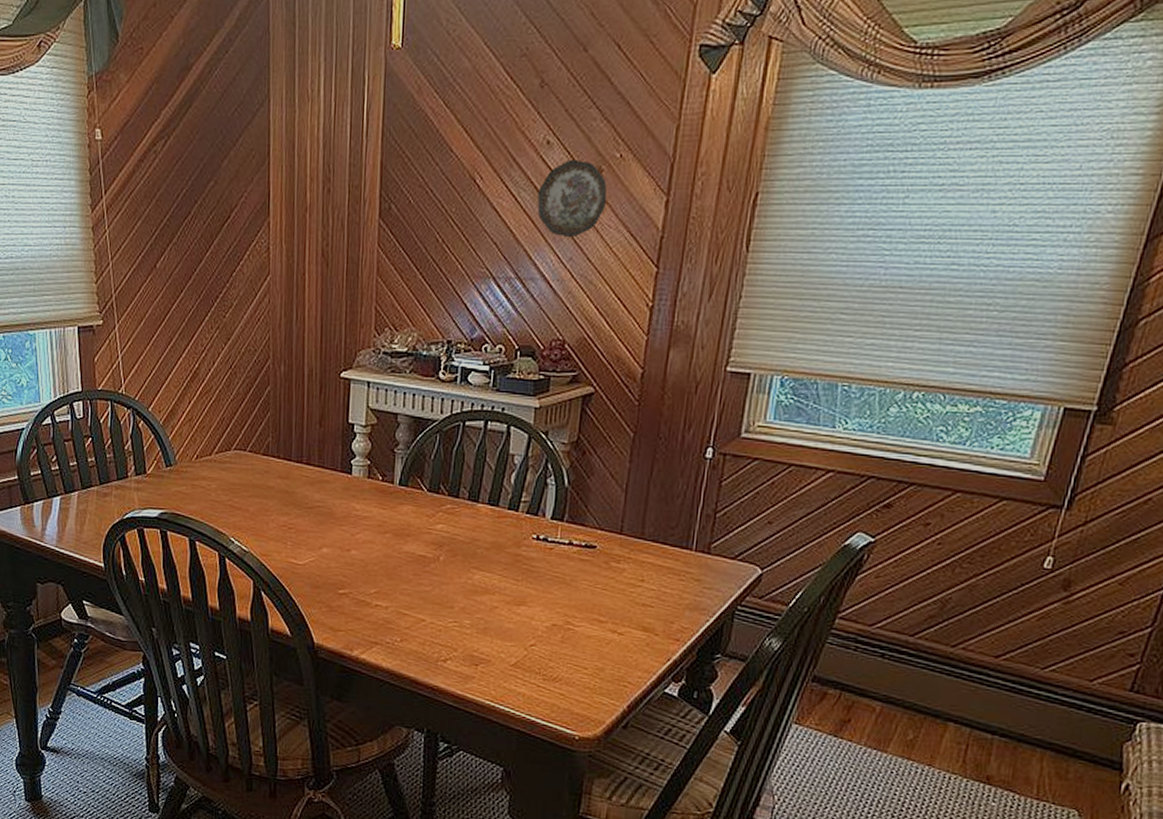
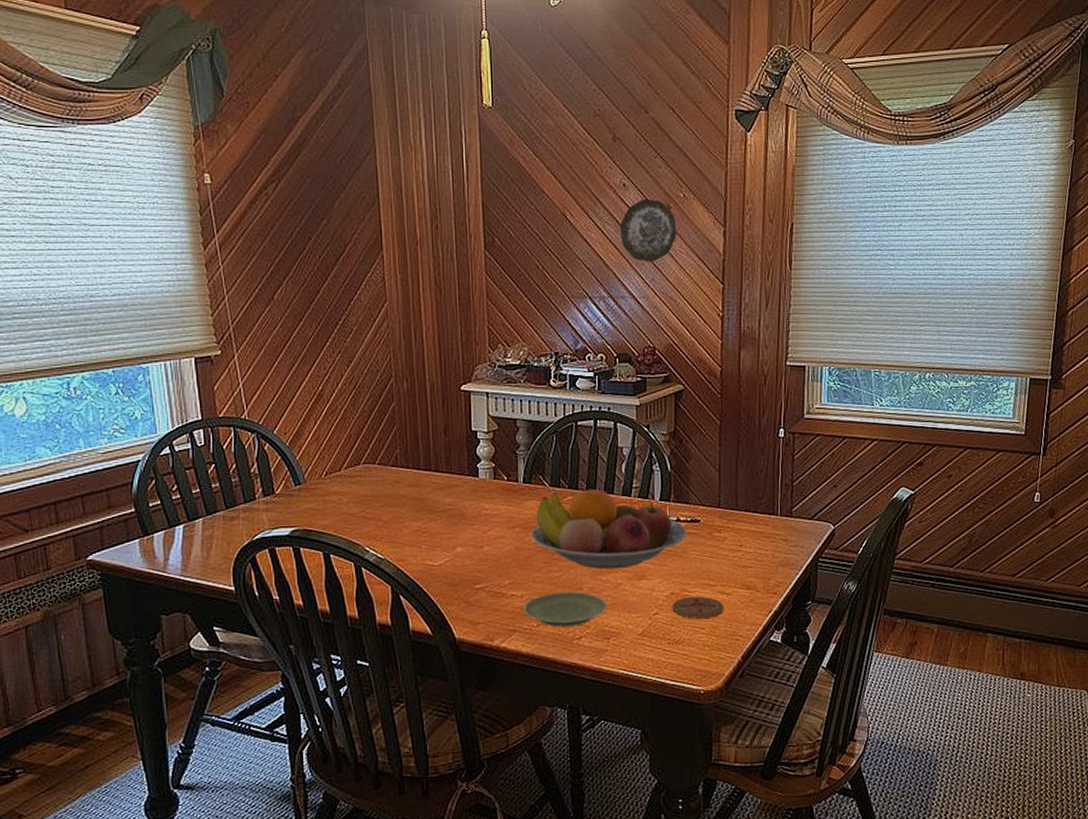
plate: none [386,607,480,647] -> present [523,591,608,627]
fruit bowl: none [402,499,579,591] -> present [531,489,687,570]
coaster: none [552,630,613,658] -> present [672,596,724,619]

